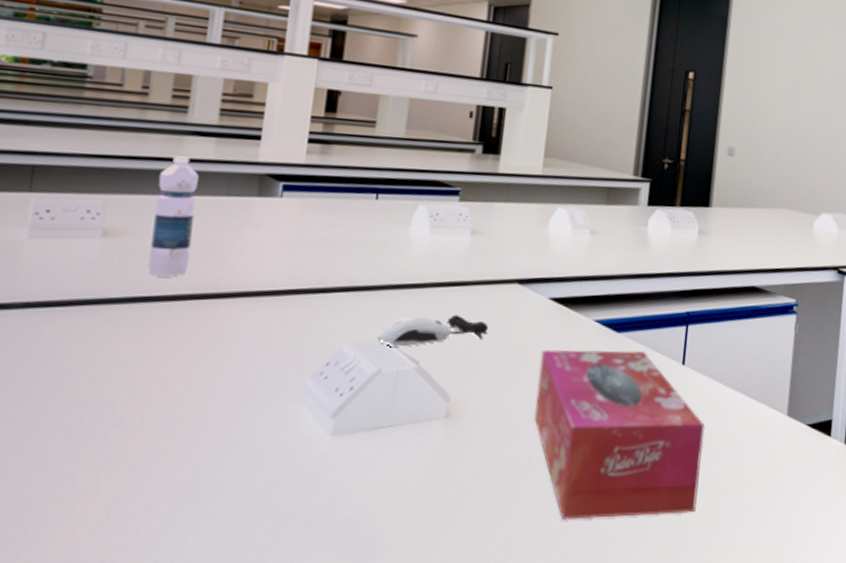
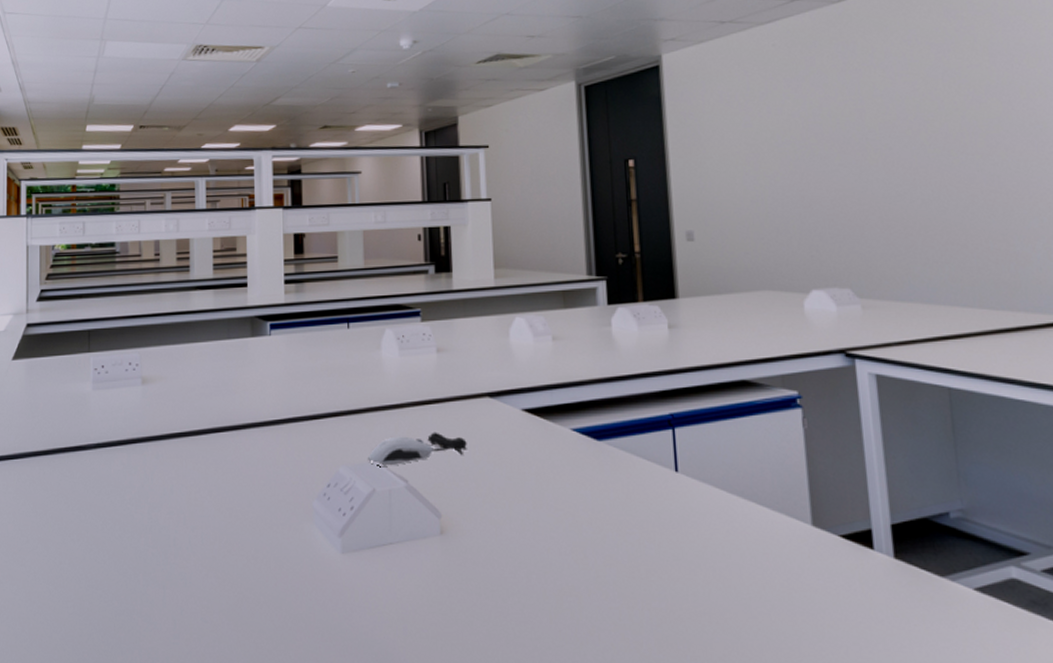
water bottle: present [148,155,199,278] -> none [175,309,207,415]
tissue box: present [534,349,706,519] -> none [523,458,720,641]

